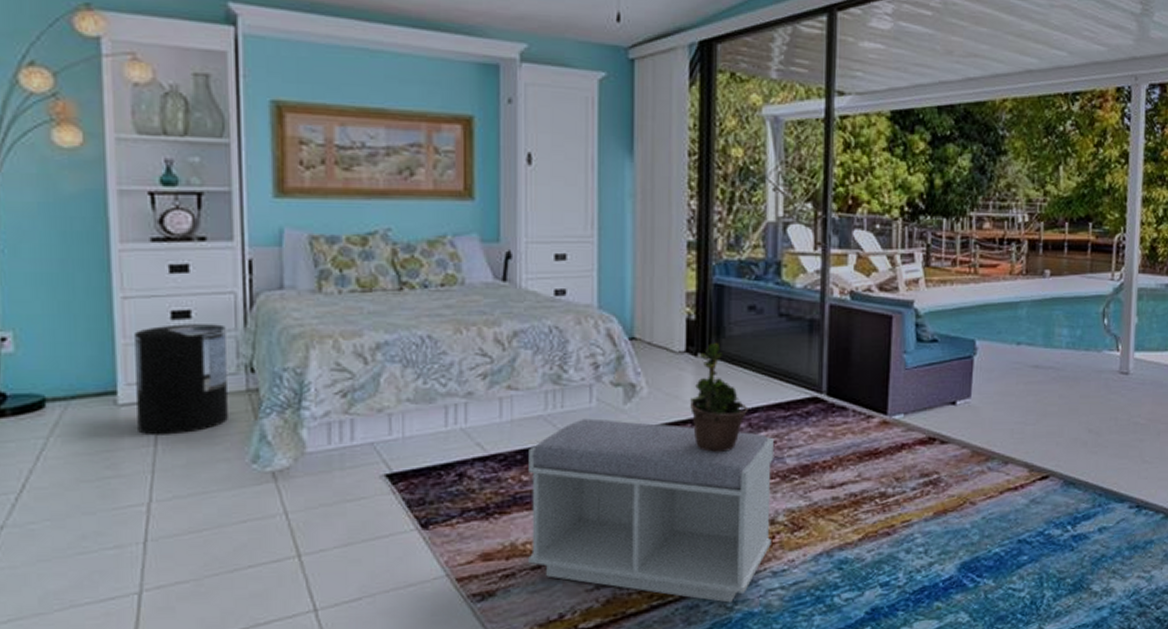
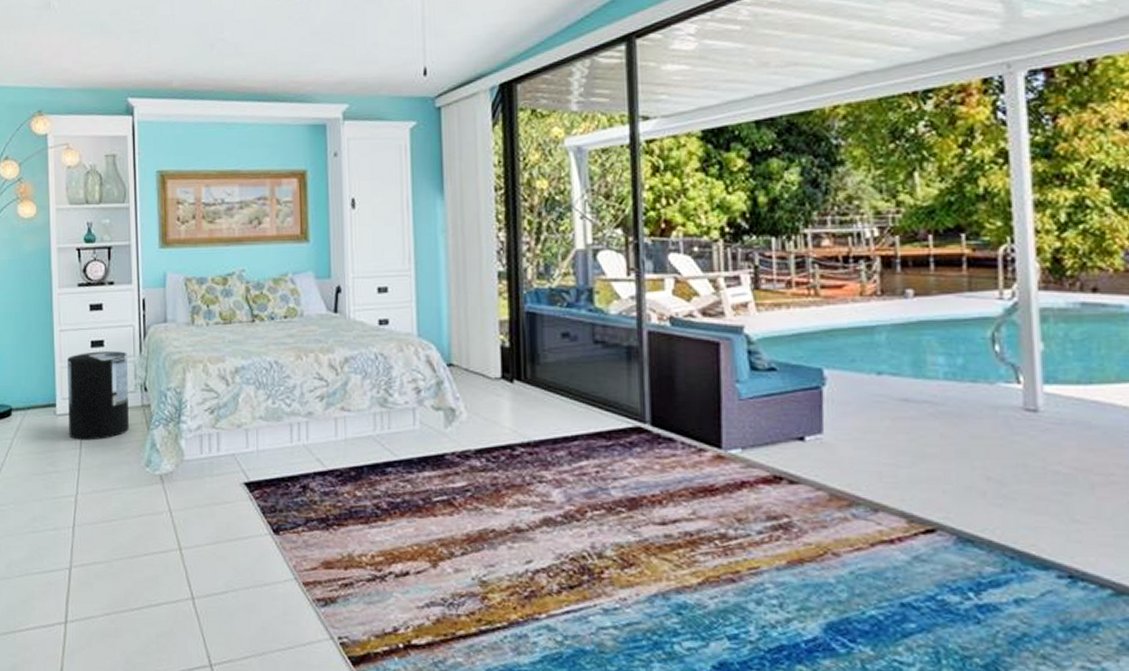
bench: present [528,418,775,603] -> none [361,440,600,637]
potted plant: present [690,342,749,452] -> none [509,369,568,479]

